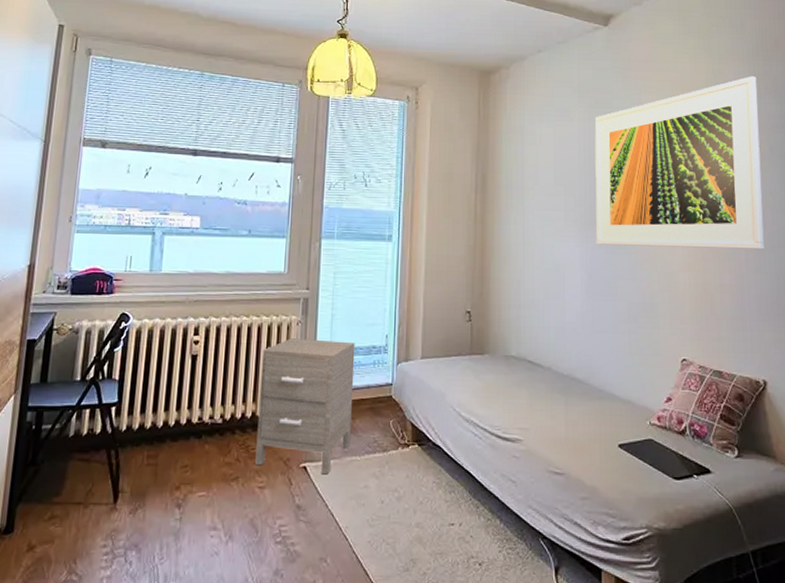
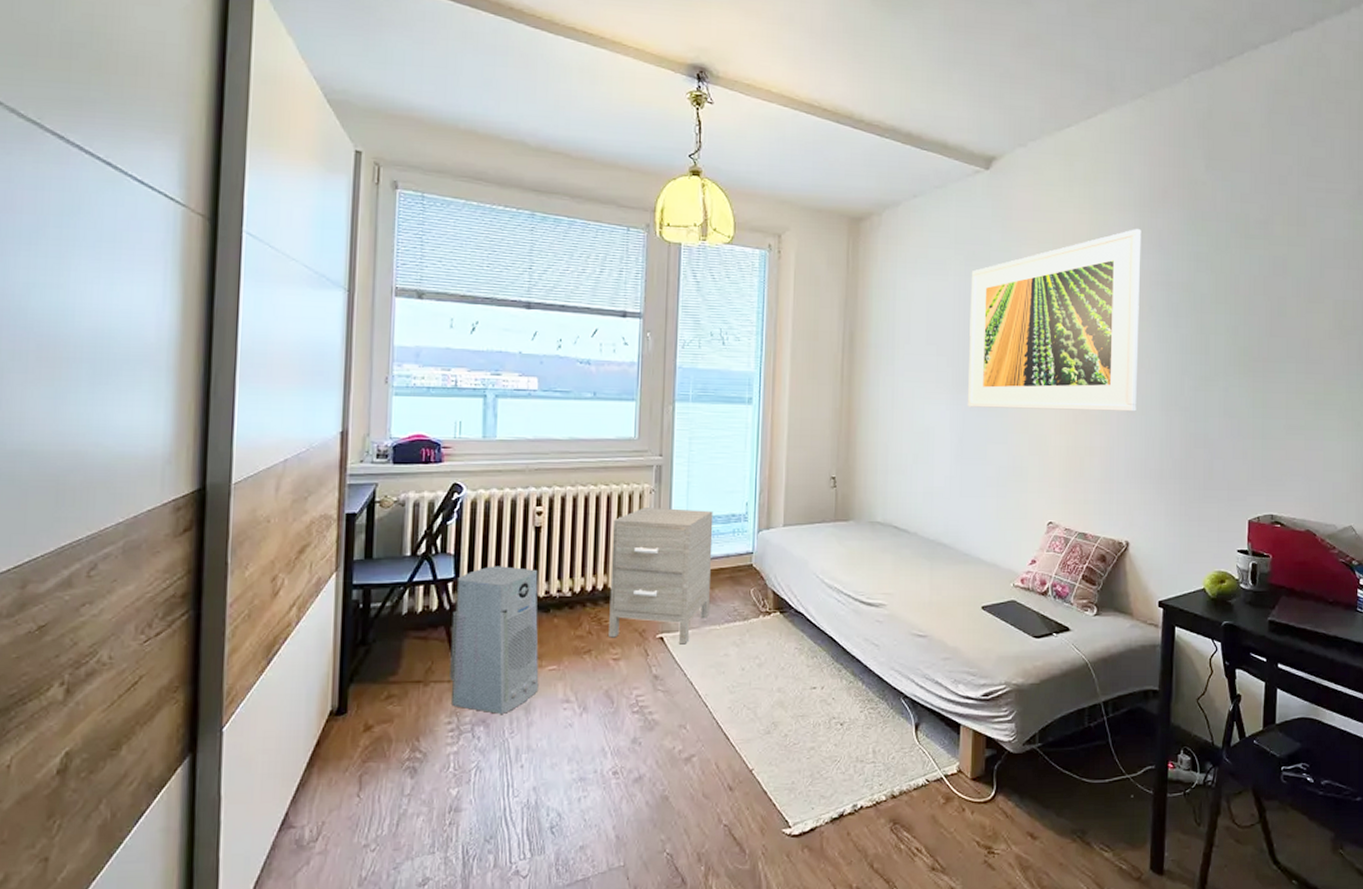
air purifier: none [107,392,193,539] -> present [450,566,539,714]

